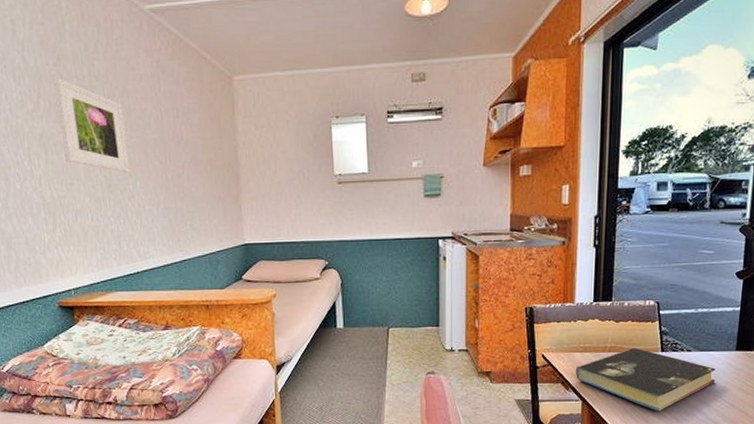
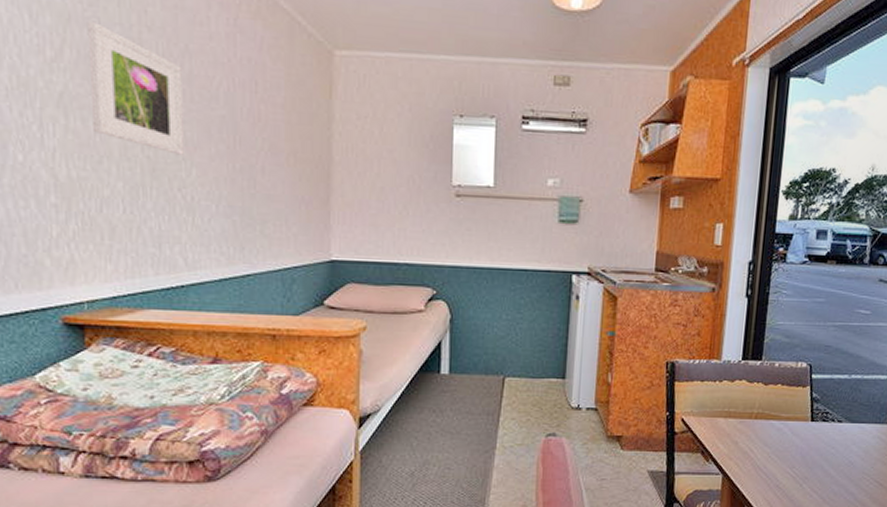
book: present [576,347,716,412] -> none [718,414,866,490]

